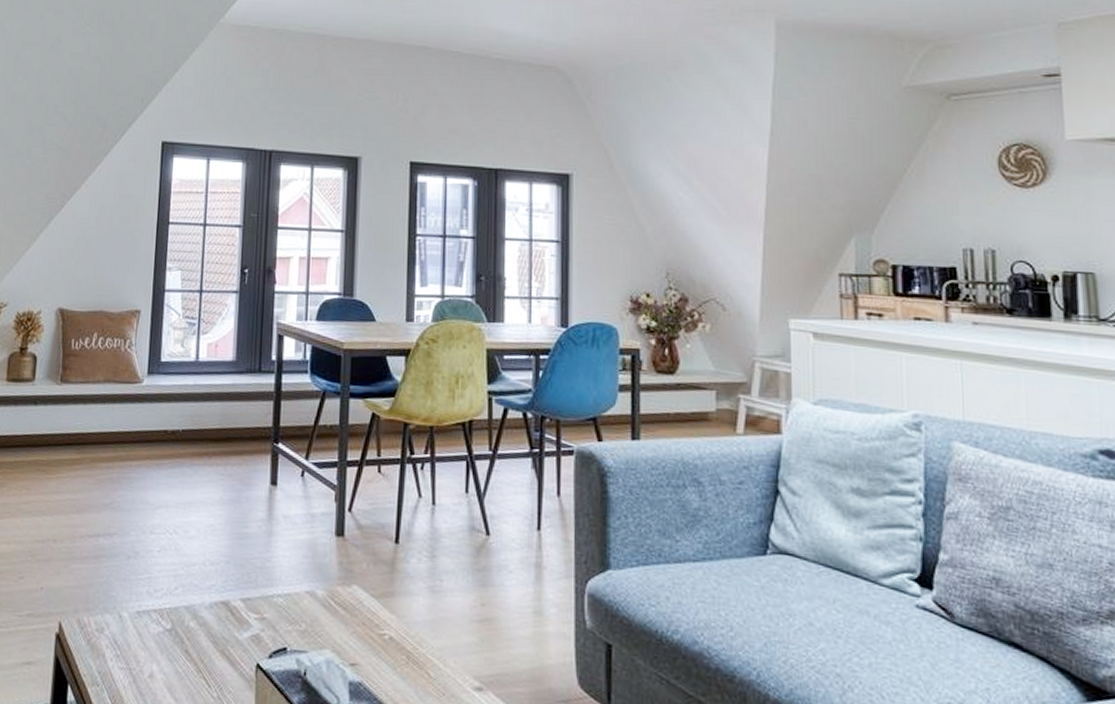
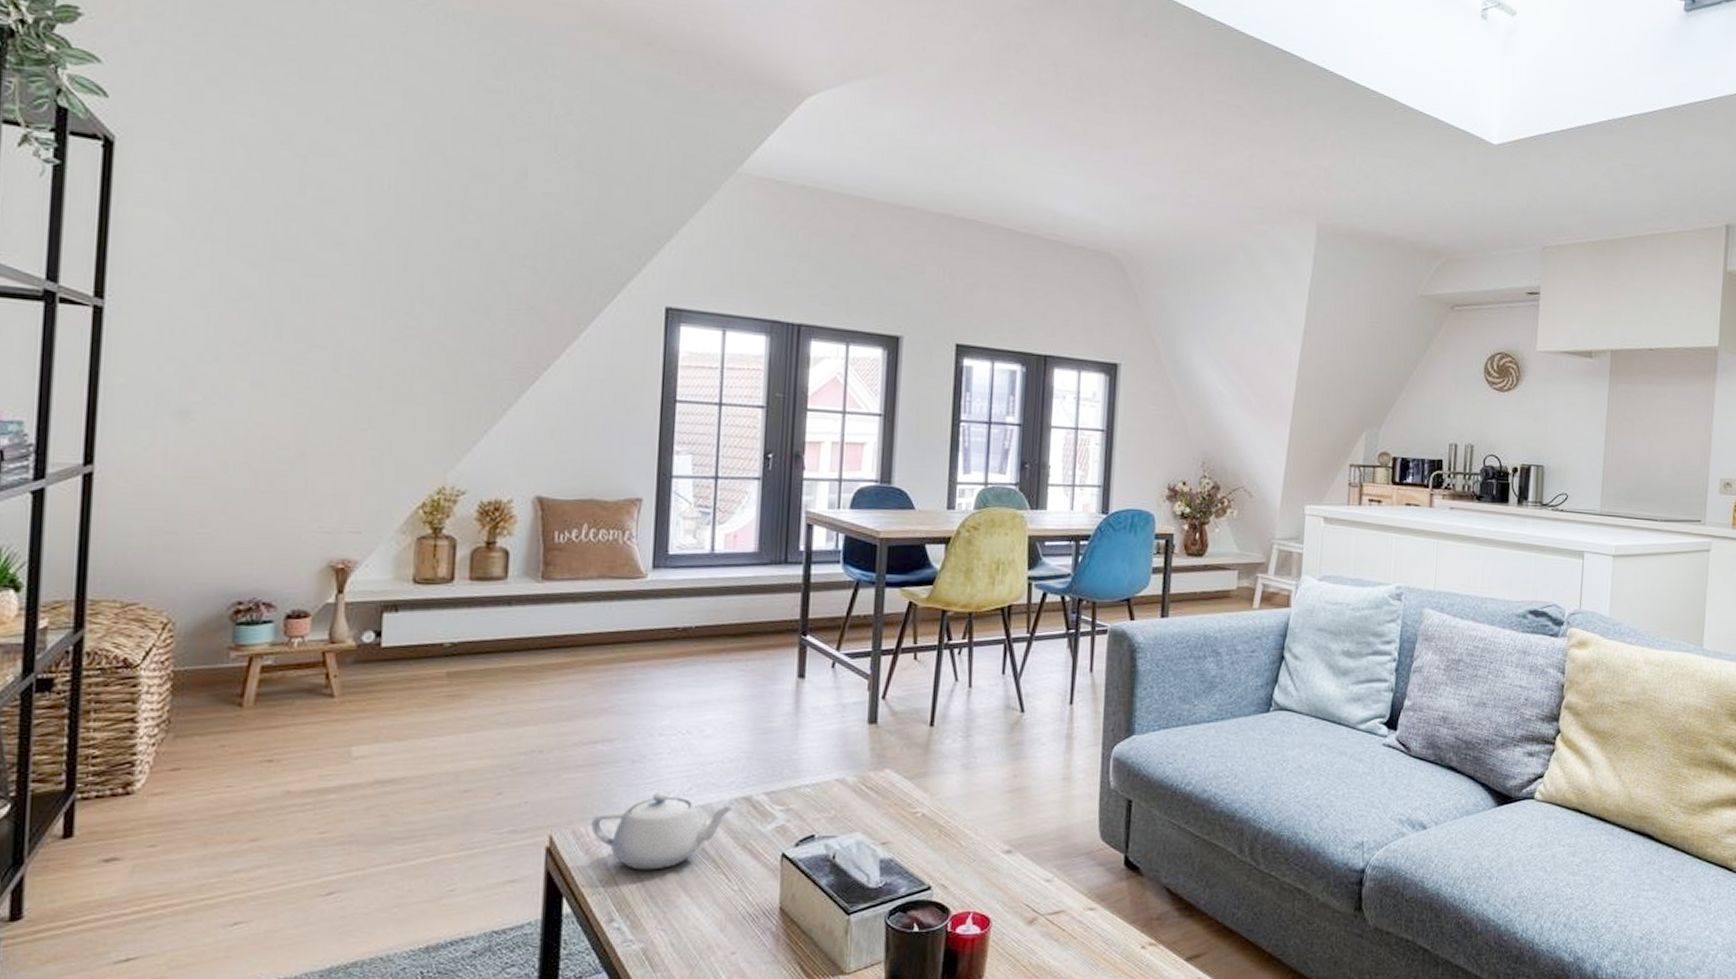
teapot: none [92,589,215,667] -> present [591,791,735,870]

